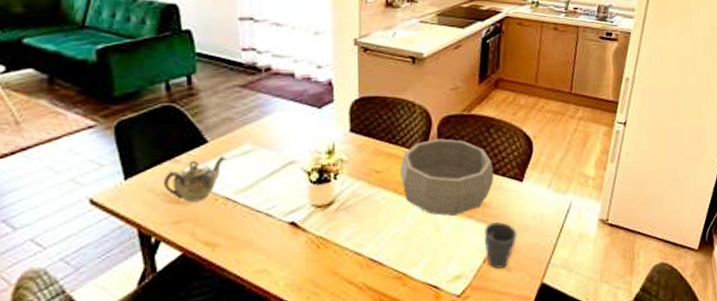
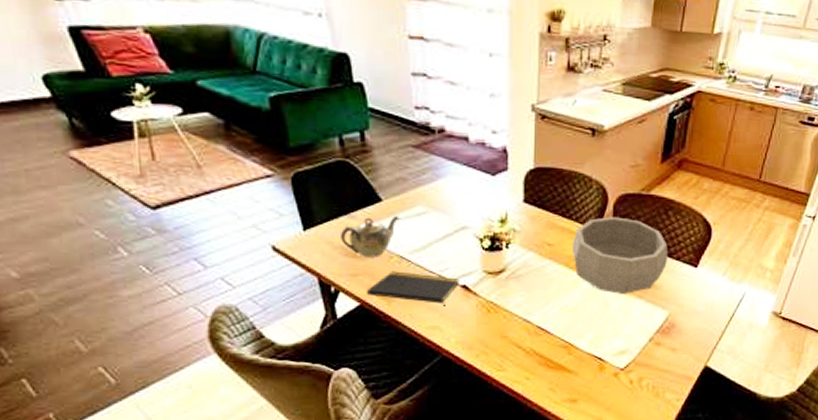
notepad: none [190,213,287,247] -> present [367,271,459,306]
mug: present [484,222,517,269] -> none [652,305,686,348]

